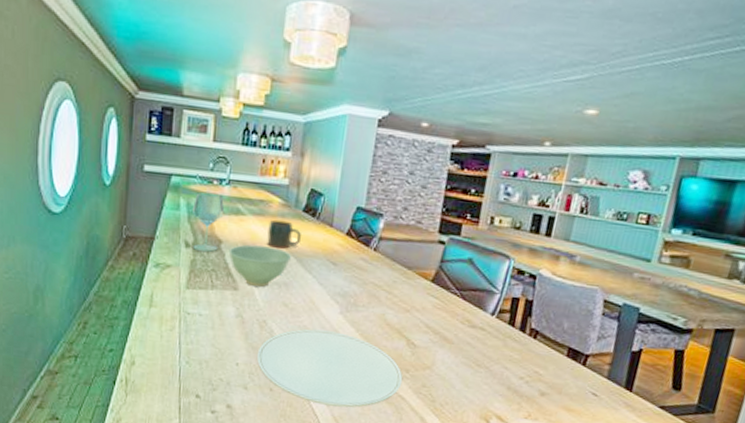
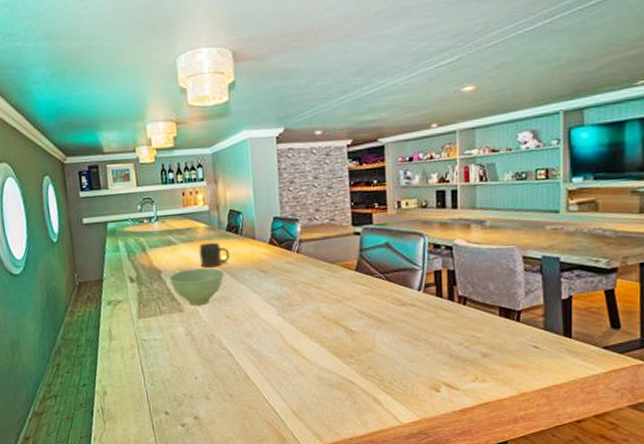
wine glass: present [191,192,225,253] -> none [129,230,159,284]
plate: present [256,329,403,408] -> none [211,332,349,402]

